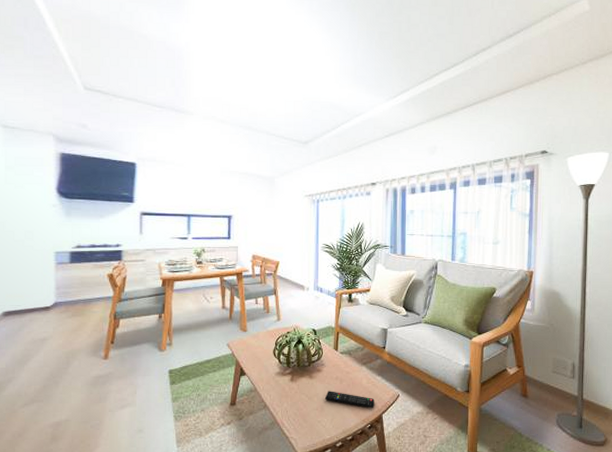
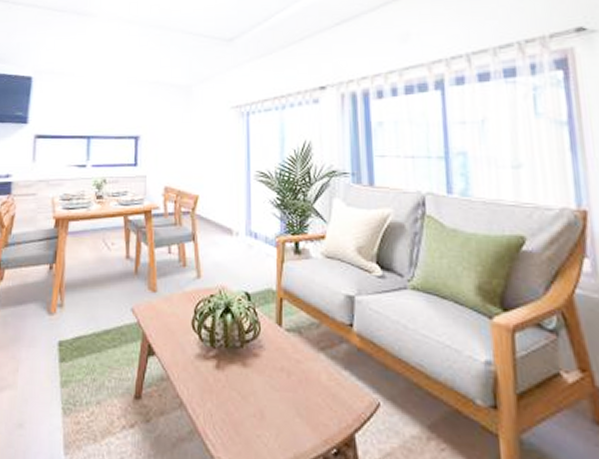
remote control: present [325,391,375,408] -> none [266,388,341,421]

